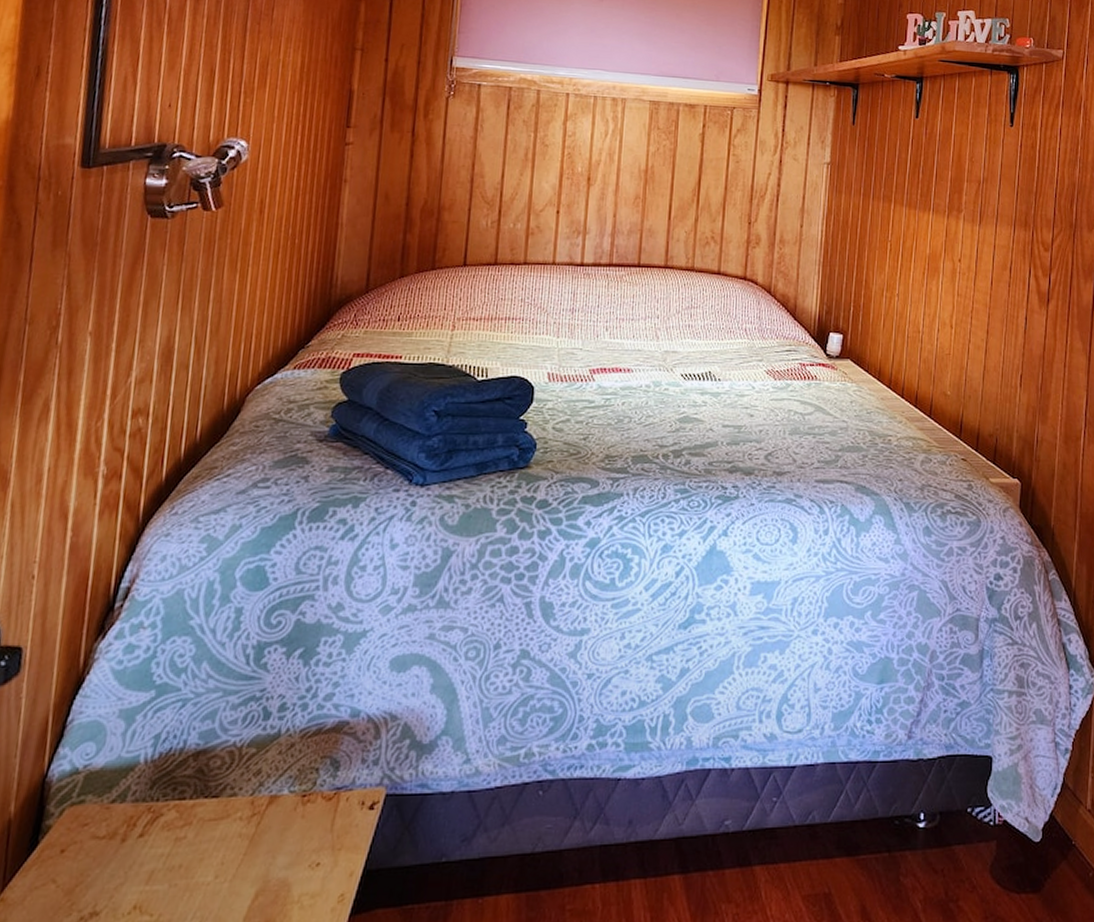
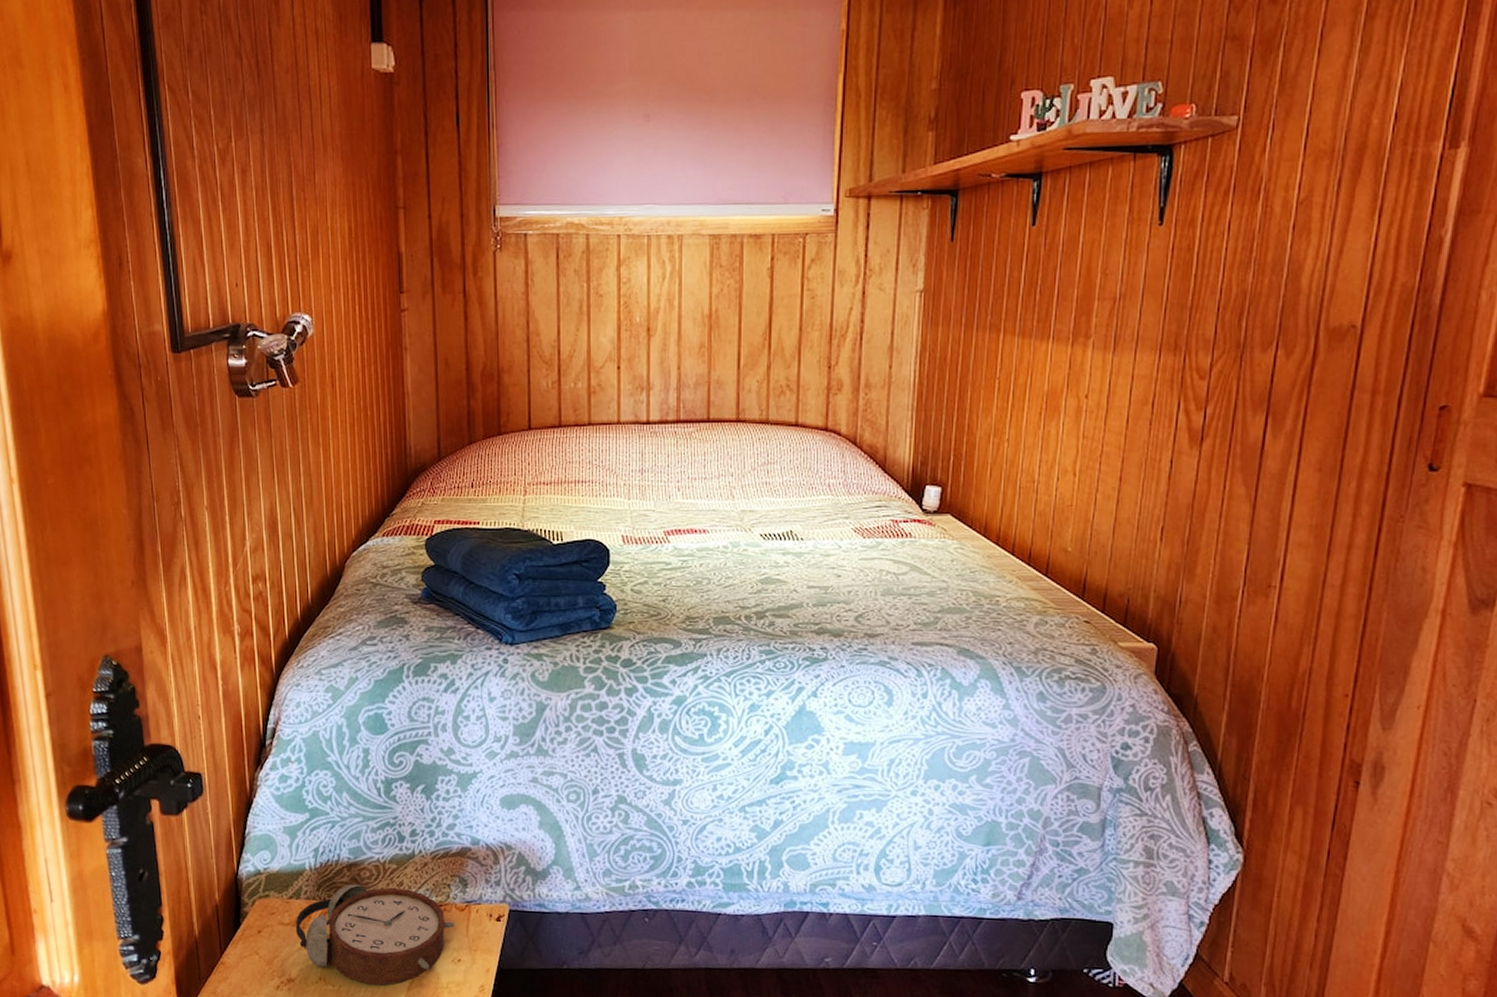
alarm clock: none [112,776,318,908] -> present [295,883,454,985]

